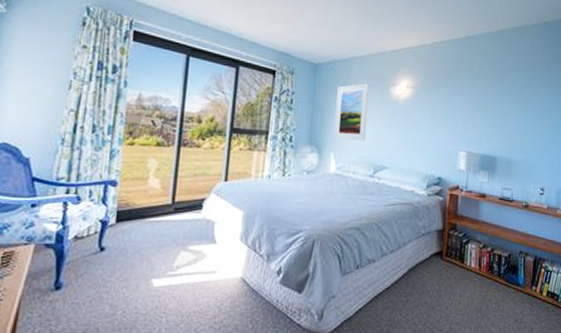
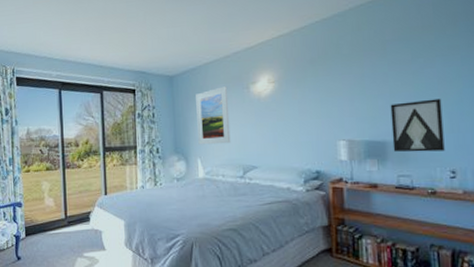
wall art: none [501,124,541,171] -> present [390,98,445,152]

